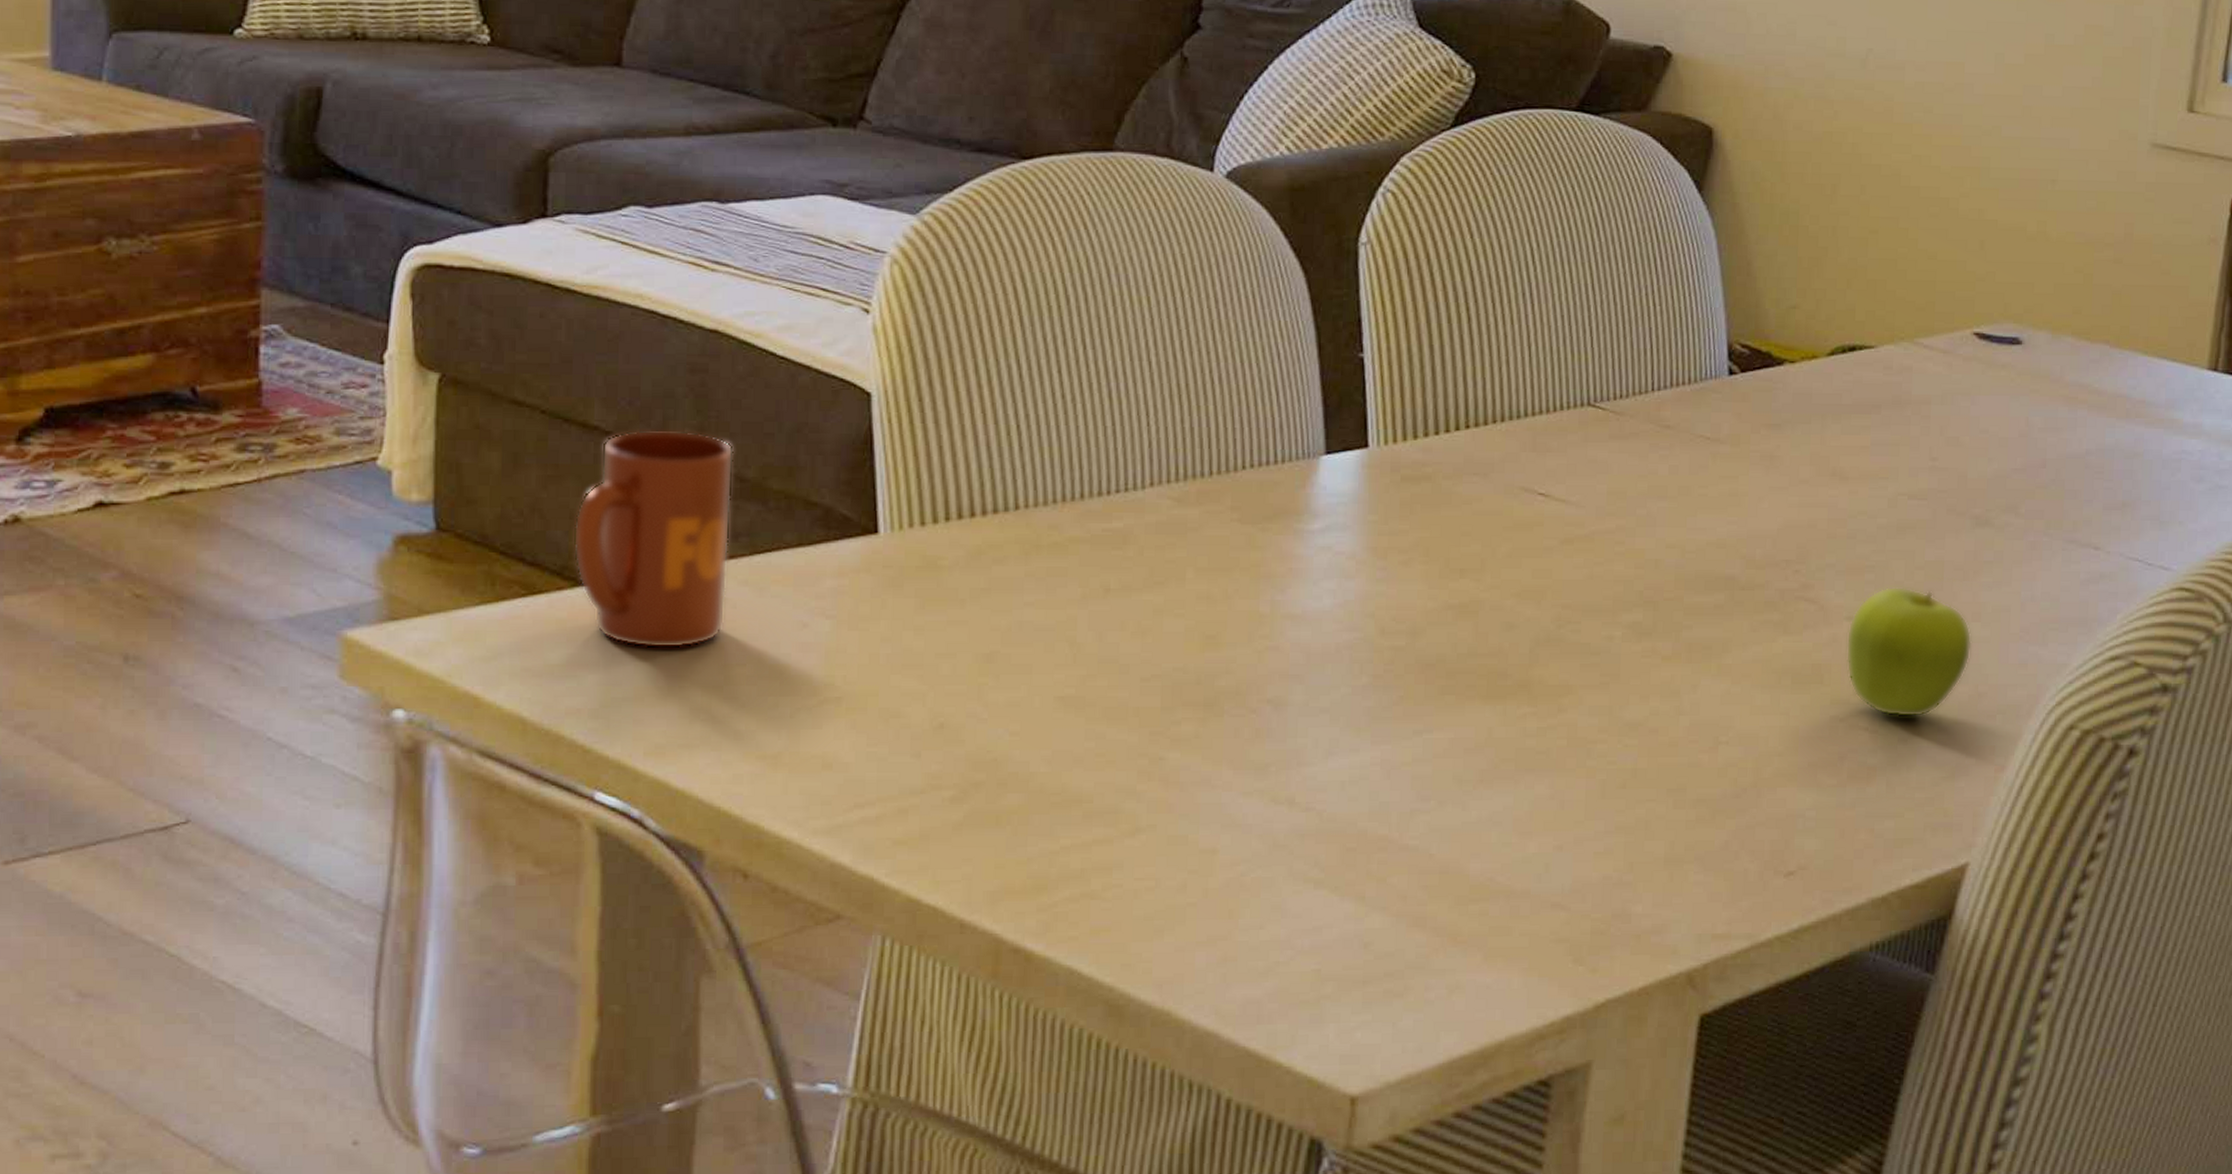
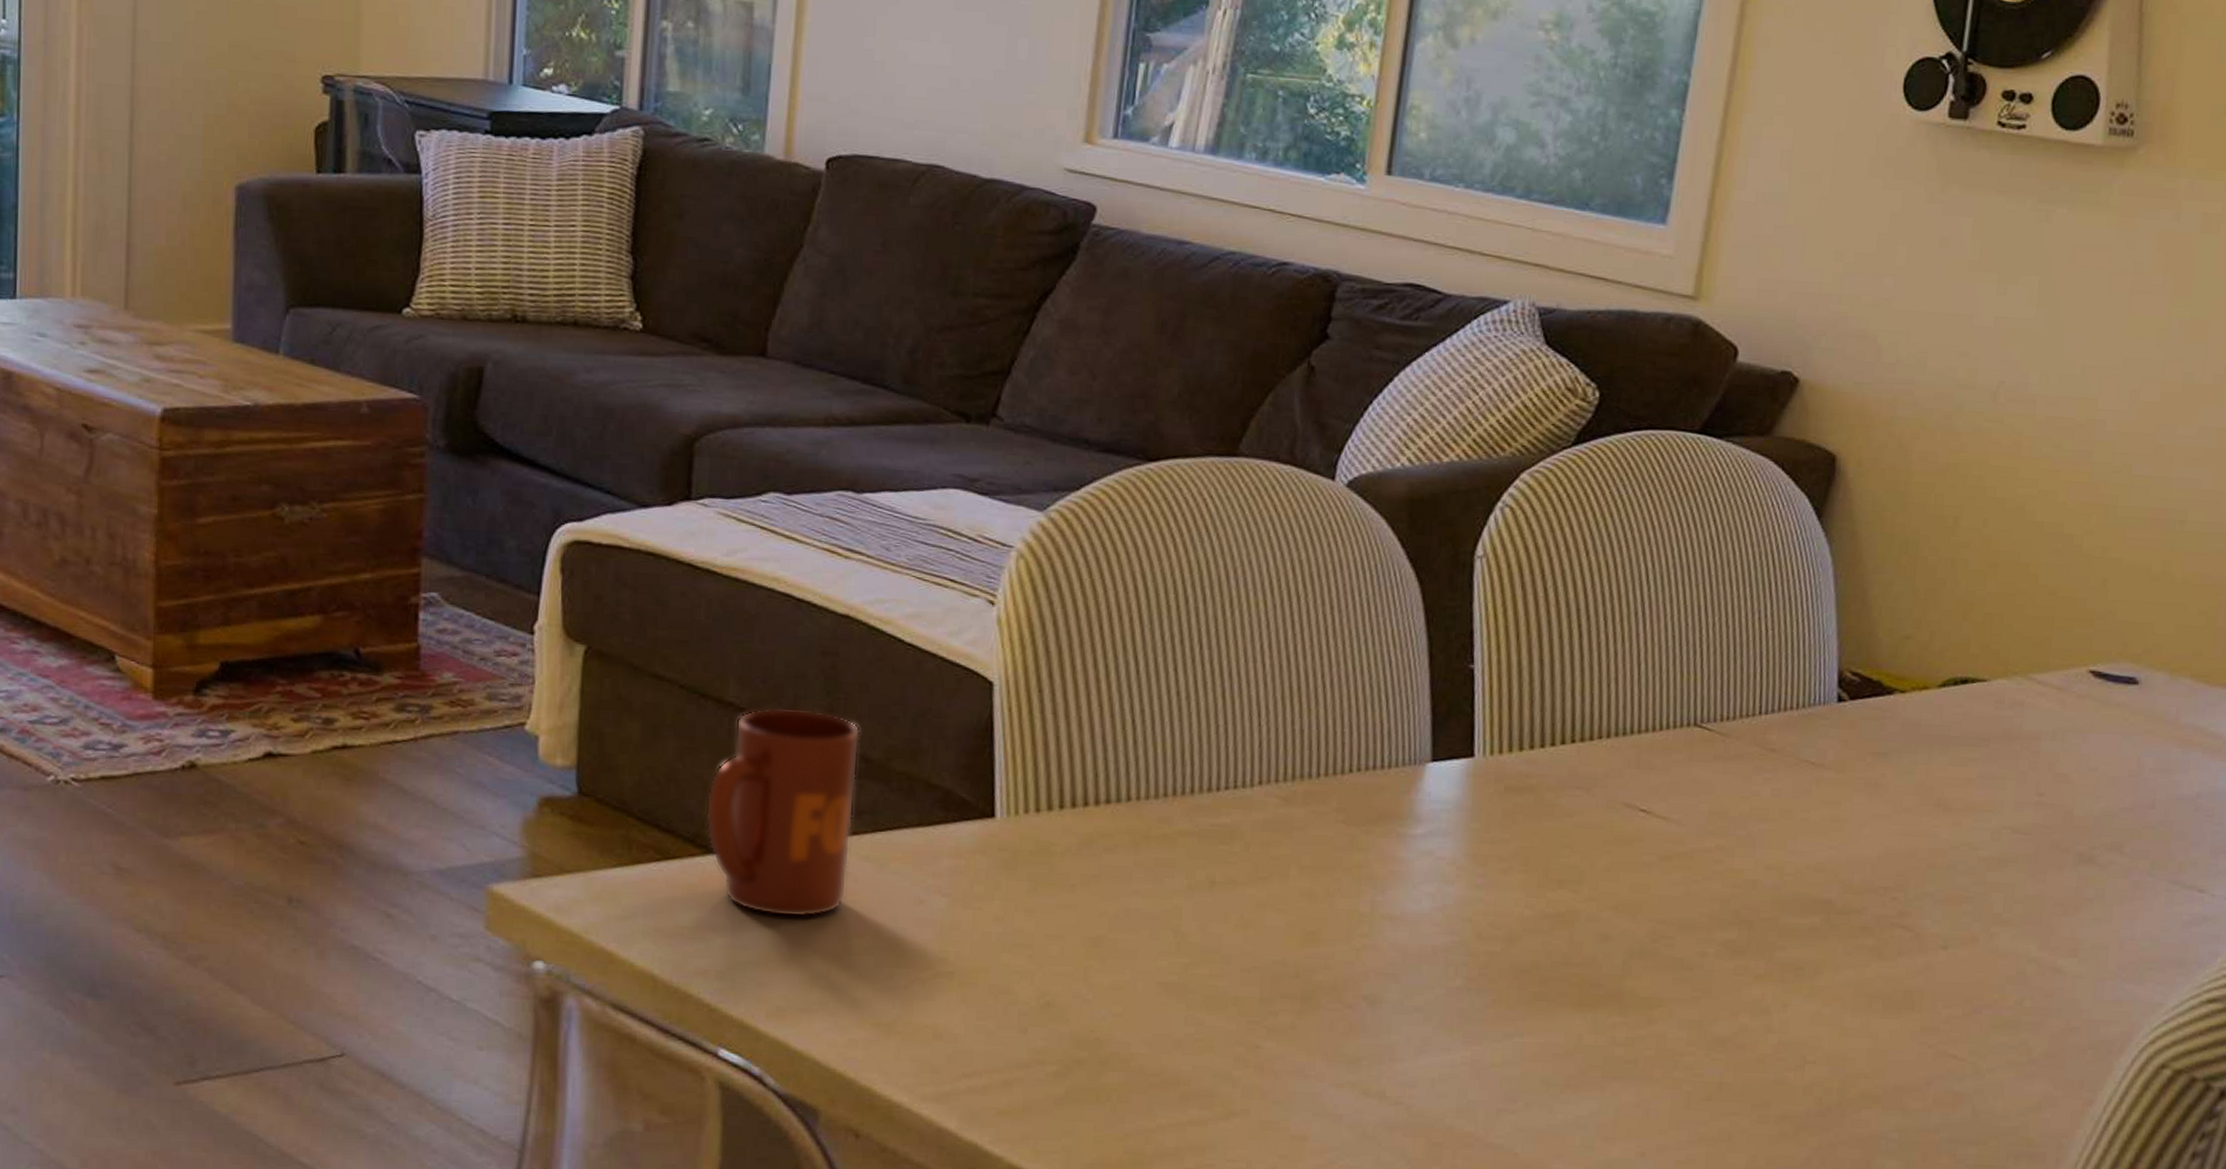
fruit: present [1845,586,1972,718] -> none [1938,918,2068,1048]

